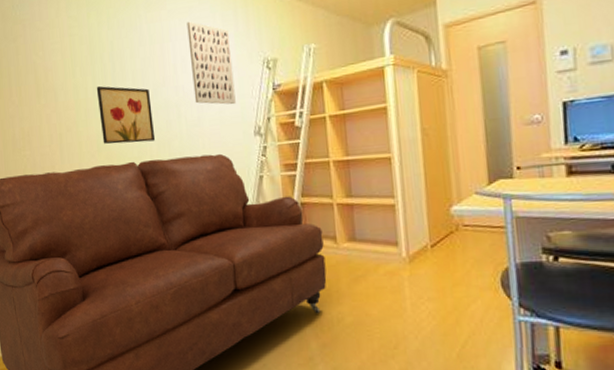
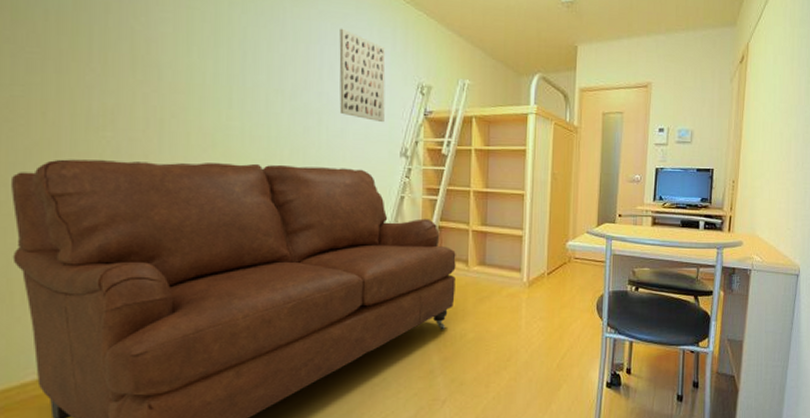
wall art: present [96,85,156,144] -> none [218,73,289,145]

